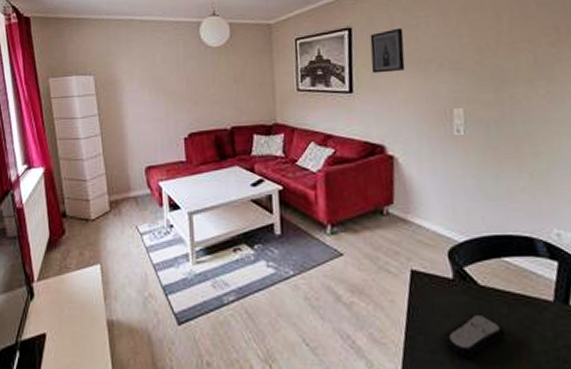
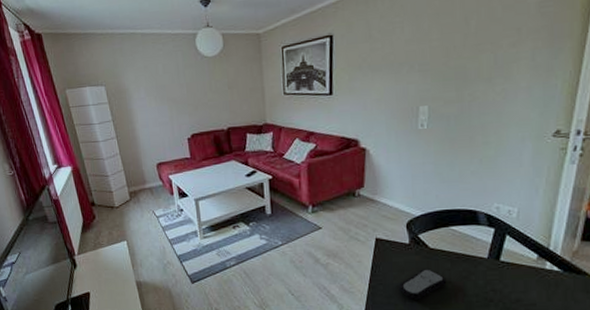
wall art: present [370,27,405,74] -> none [349,33,380,77]

